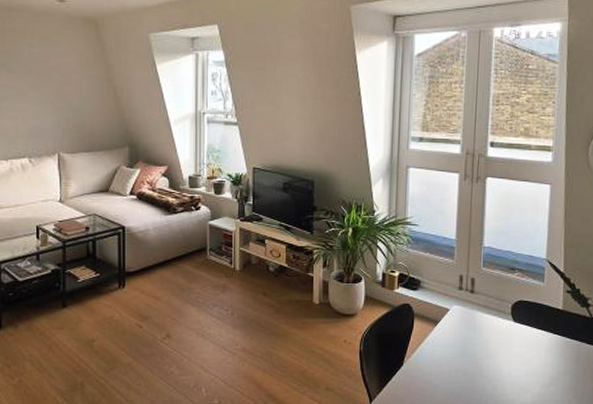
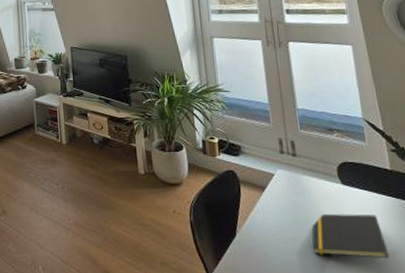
notepad: none [474,348,544,390] -> present [312,213,389,259]

